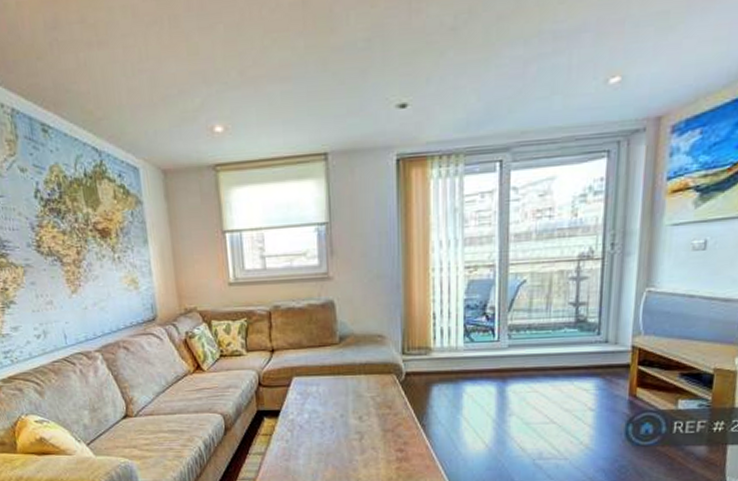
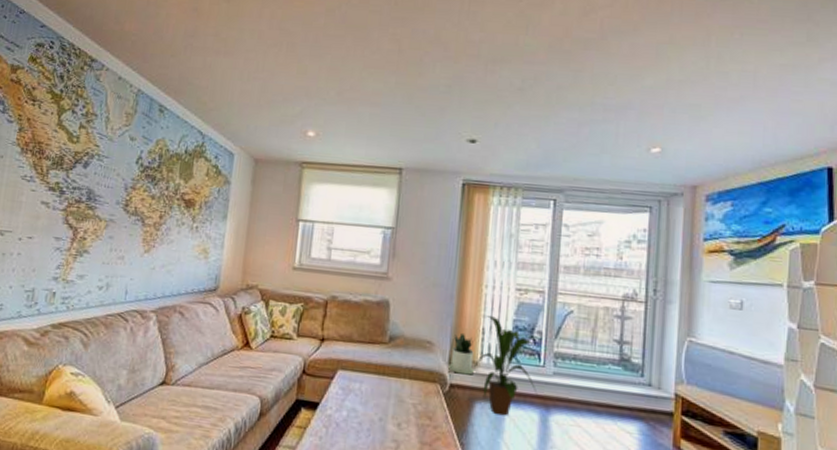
planter: none [402,321,428,362] -> present [448,332,474,375]
house plant: none [428,299,494,394] -> present [474,316,539,416]

